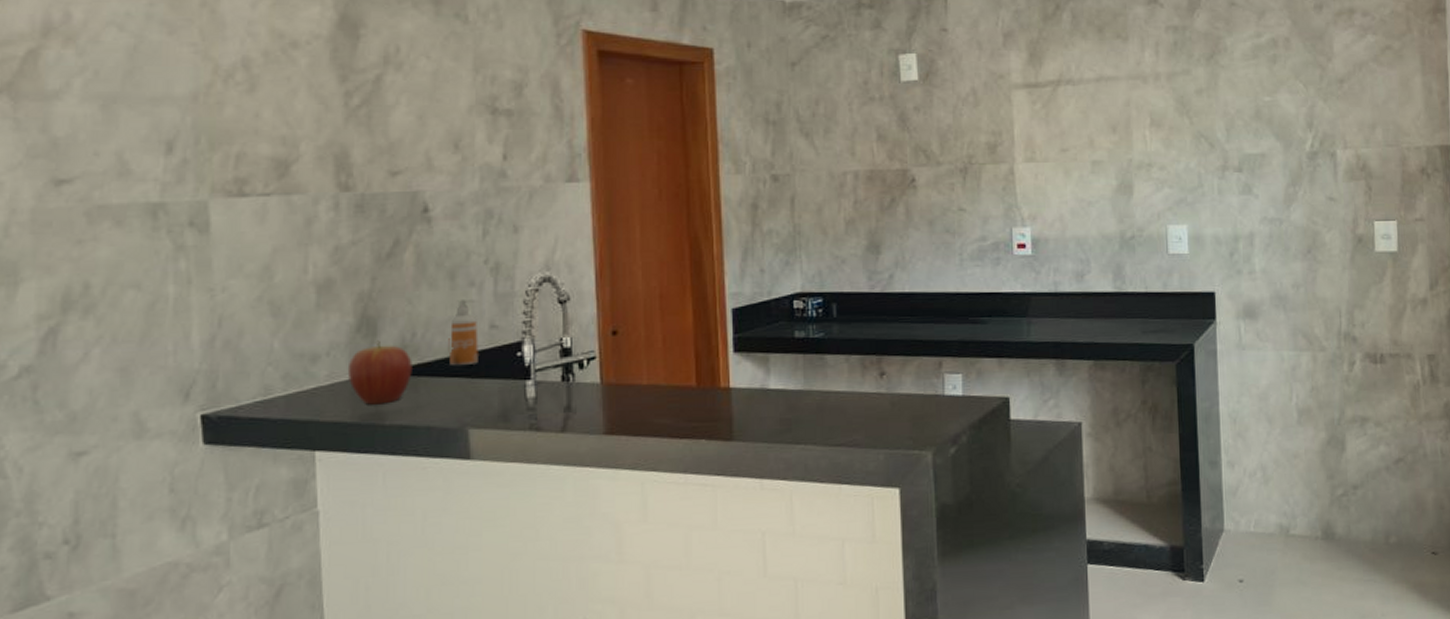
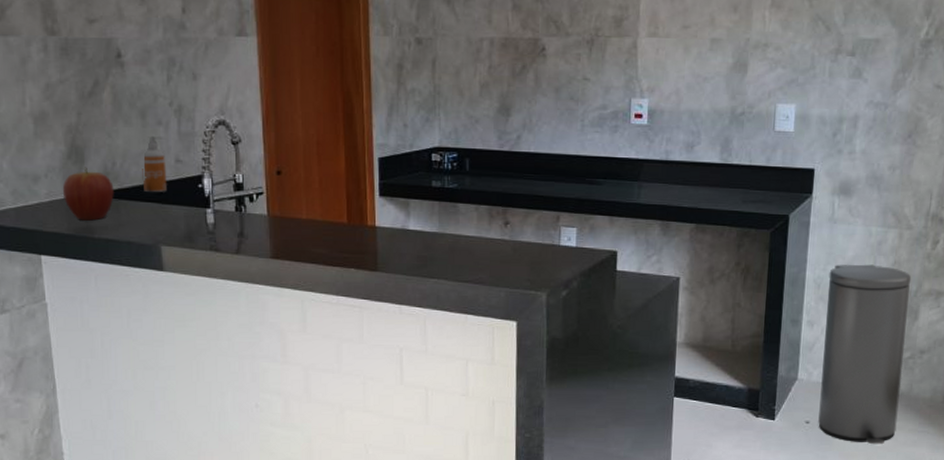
pedal bin: none [1244,392,1340,602] -> present [818,264,912,445]

